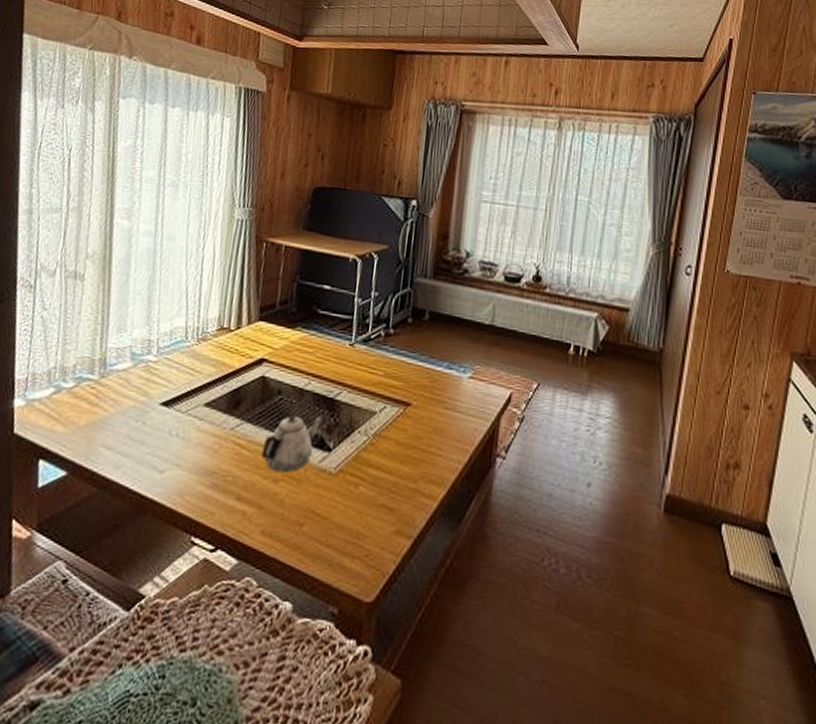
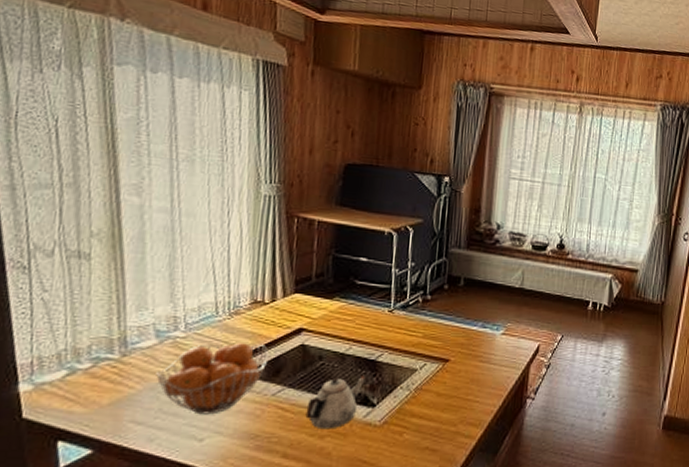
fruit basket: none [128,369,230,445] -> present [156,343,268,415]

